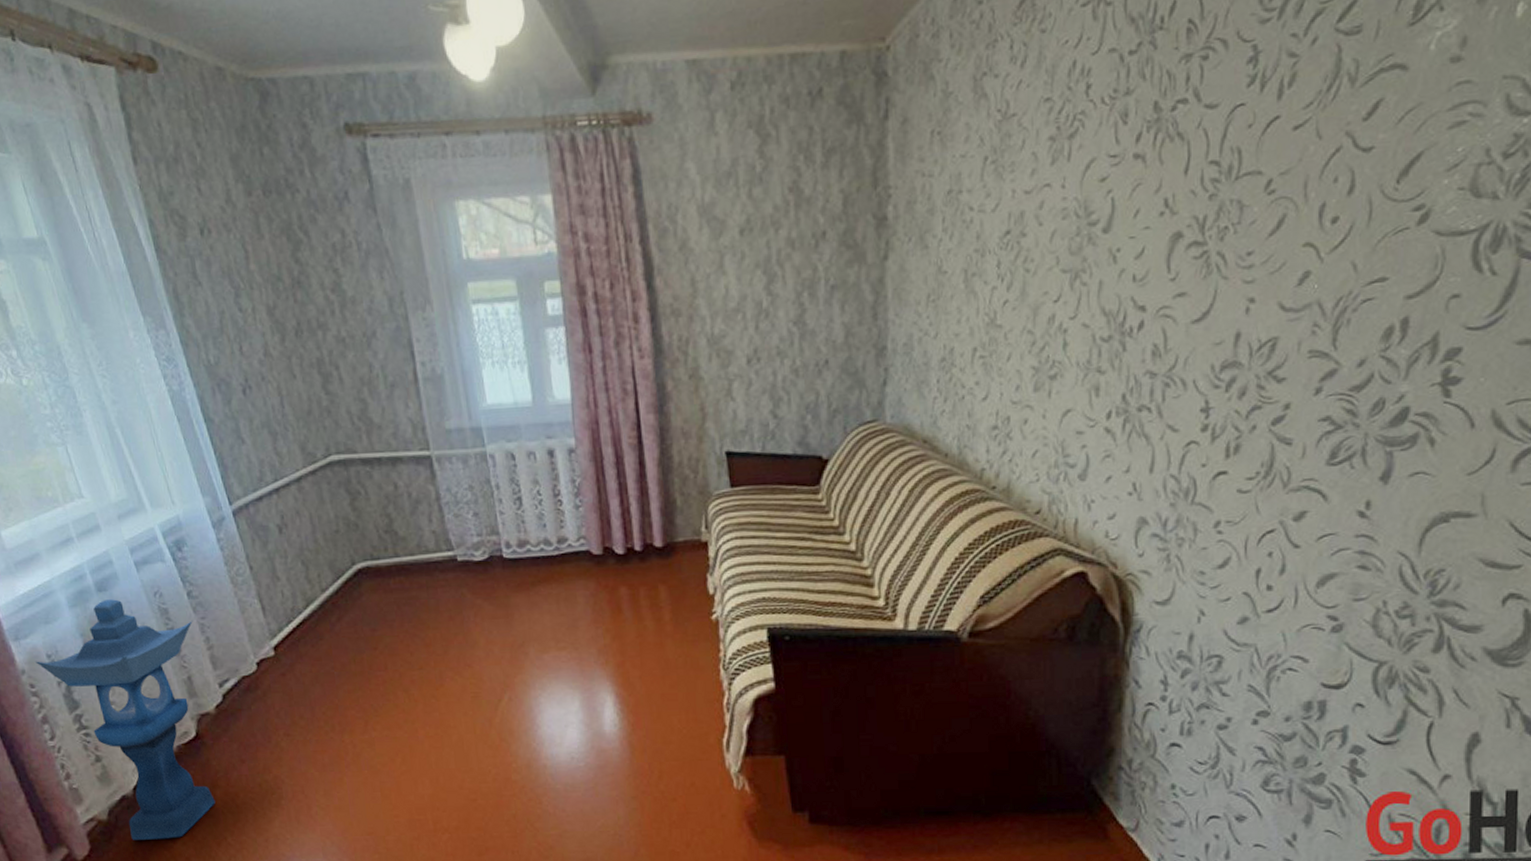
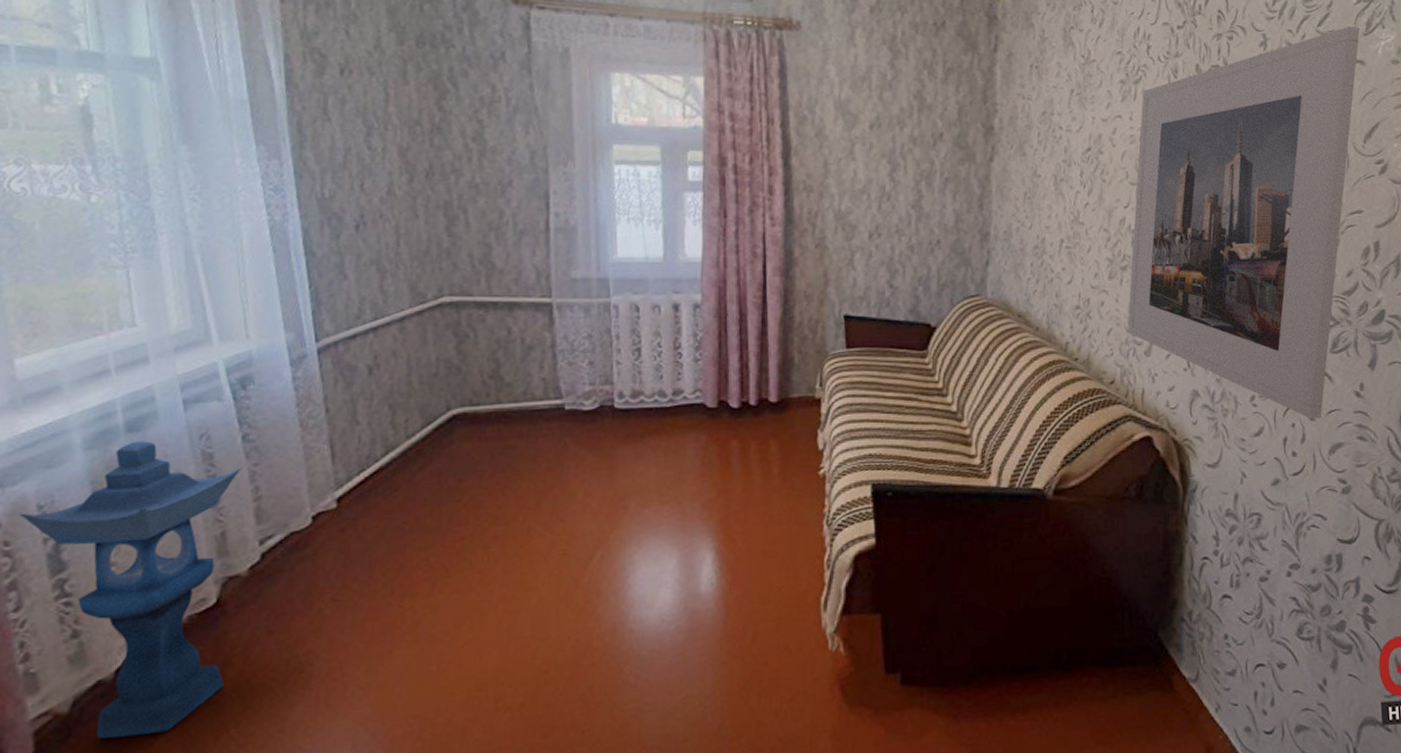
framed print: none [1057,14,1403,547] -> present [1127,26,1360,419]

